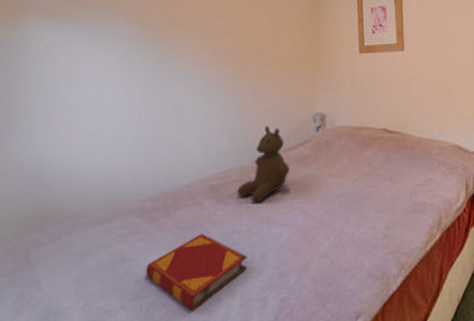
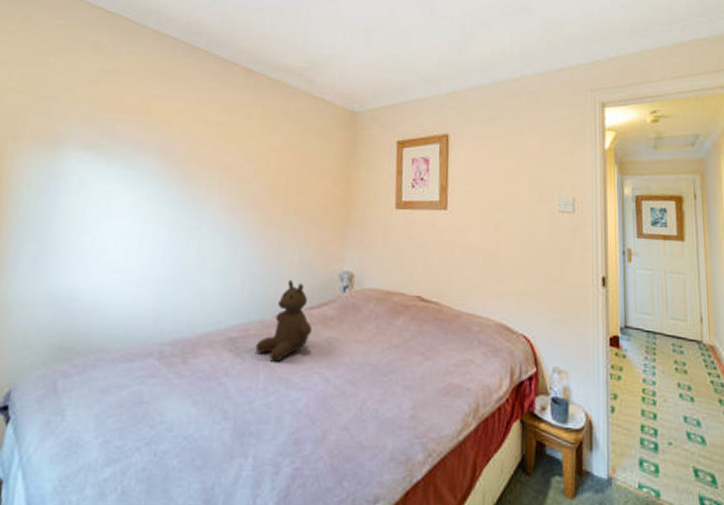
hardback book: present [145,233,248,312] -> none [161,385,263,466]

